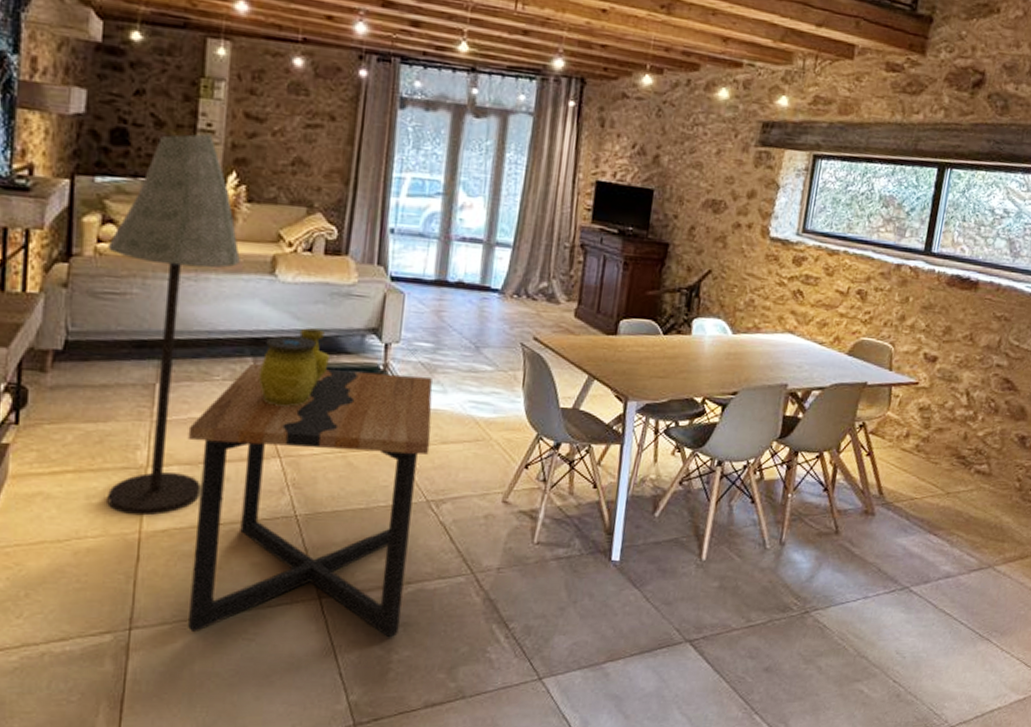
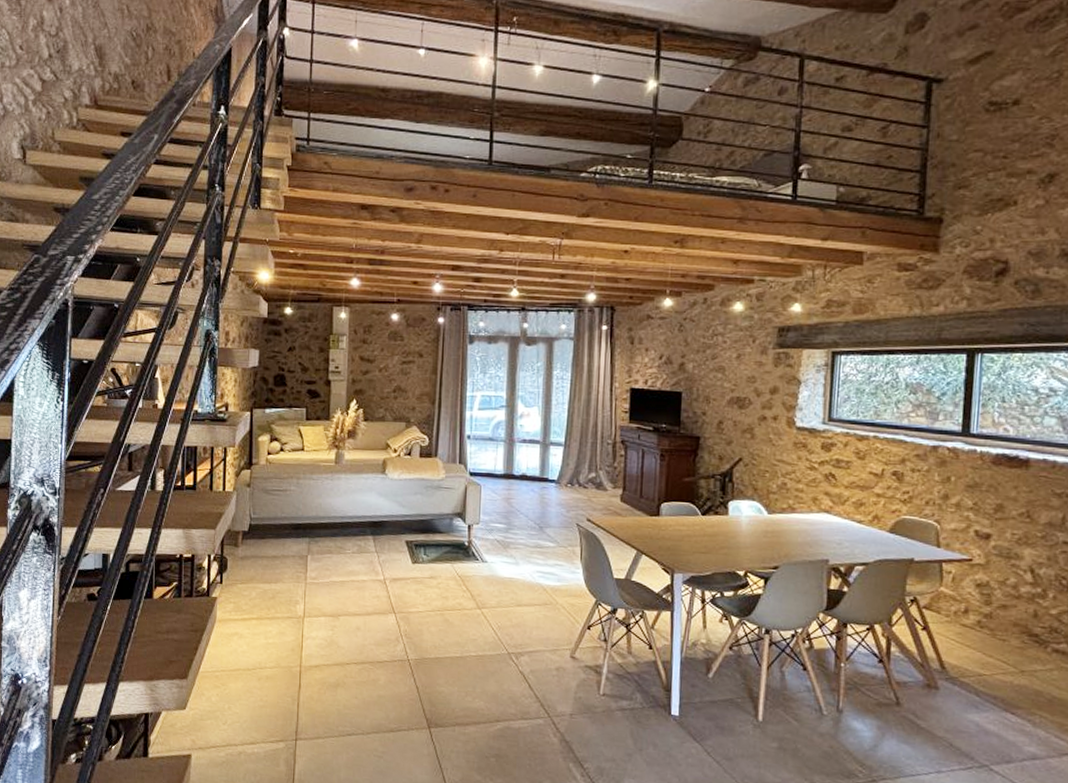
floor lamp: present [107,133,240,516] -> none [274,374,361,654]
side table: present [187,363,433,638] -> none [330,540,508,766]
decorative vase: present [258,328,330,407] -> none [377,513,427,574]

